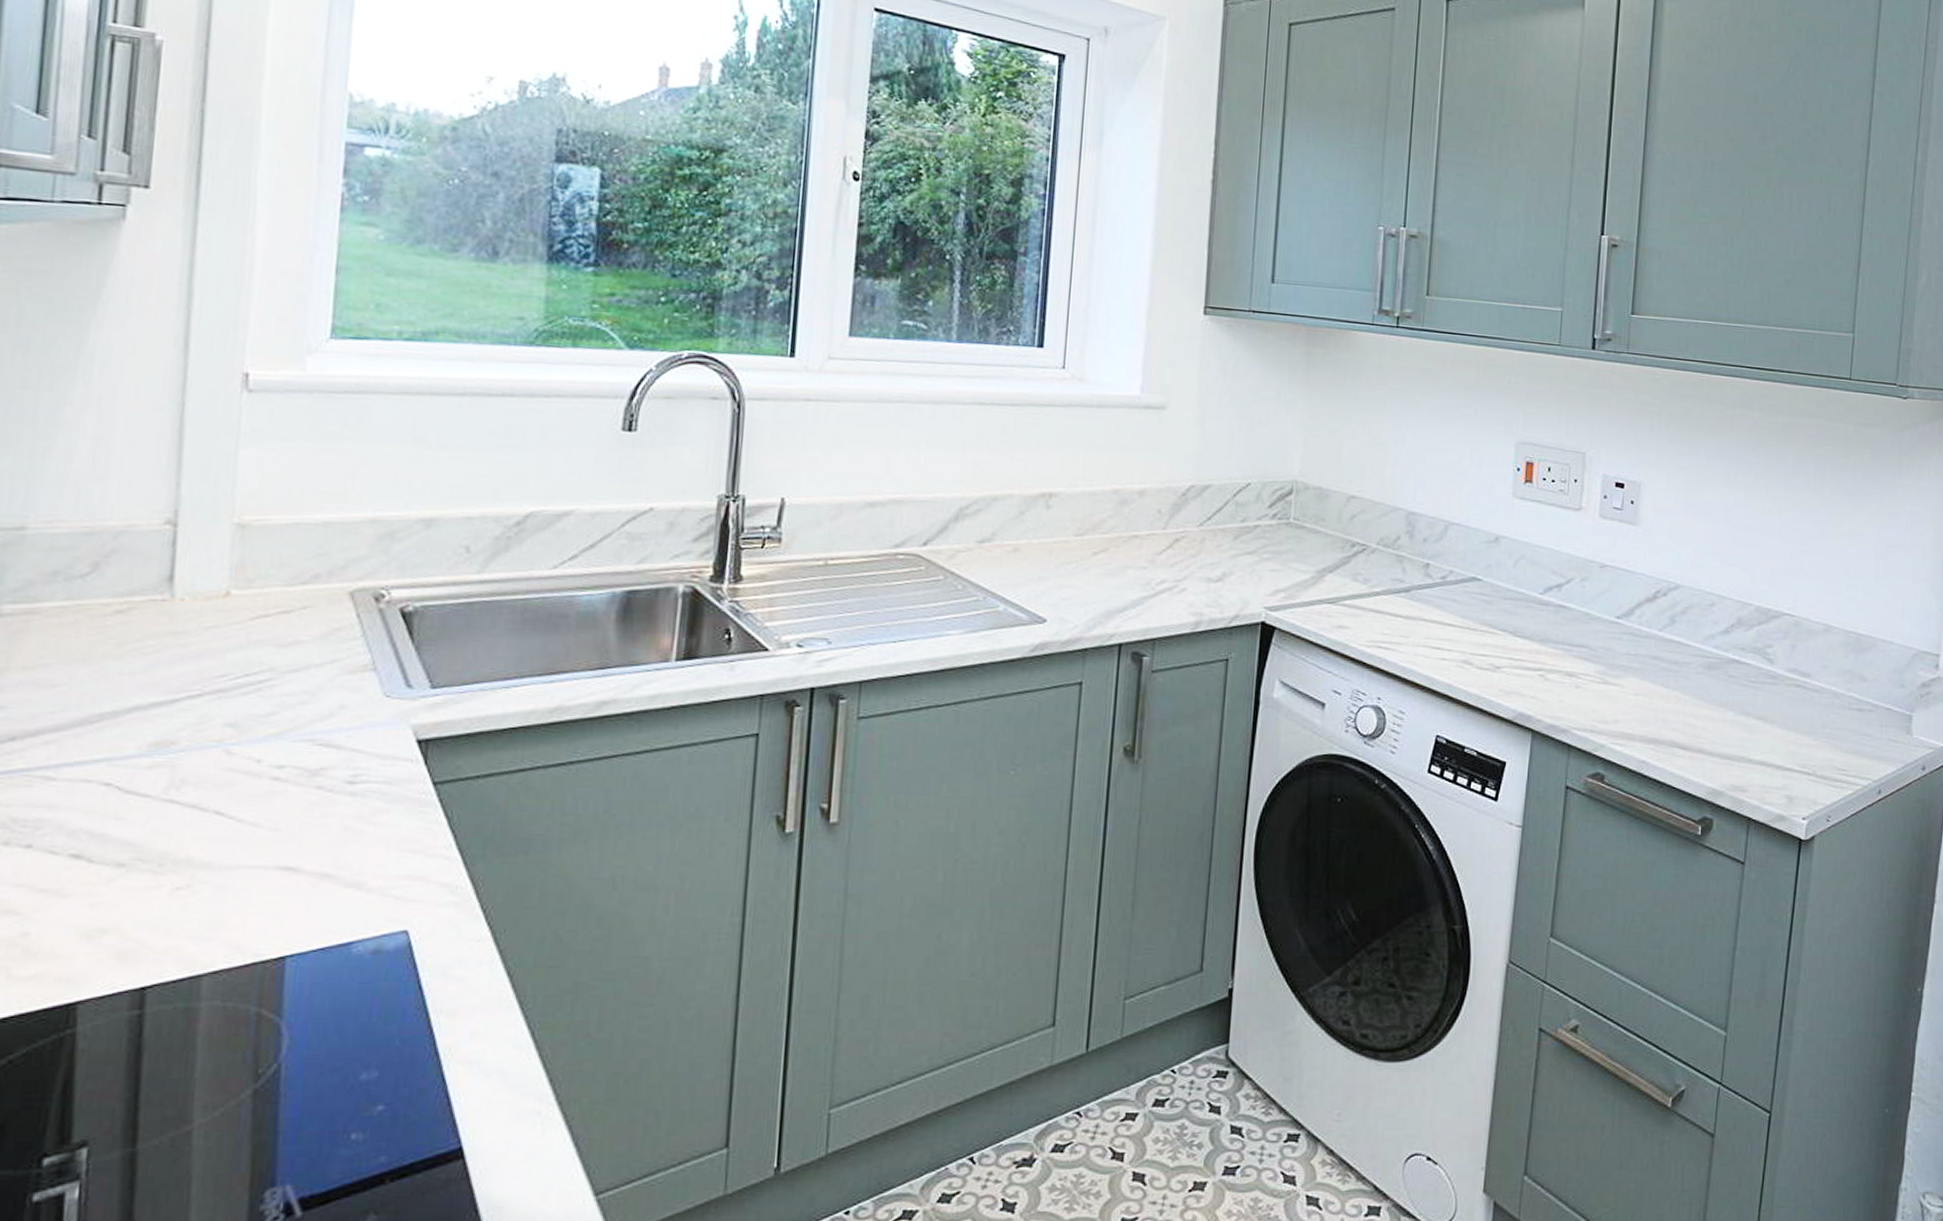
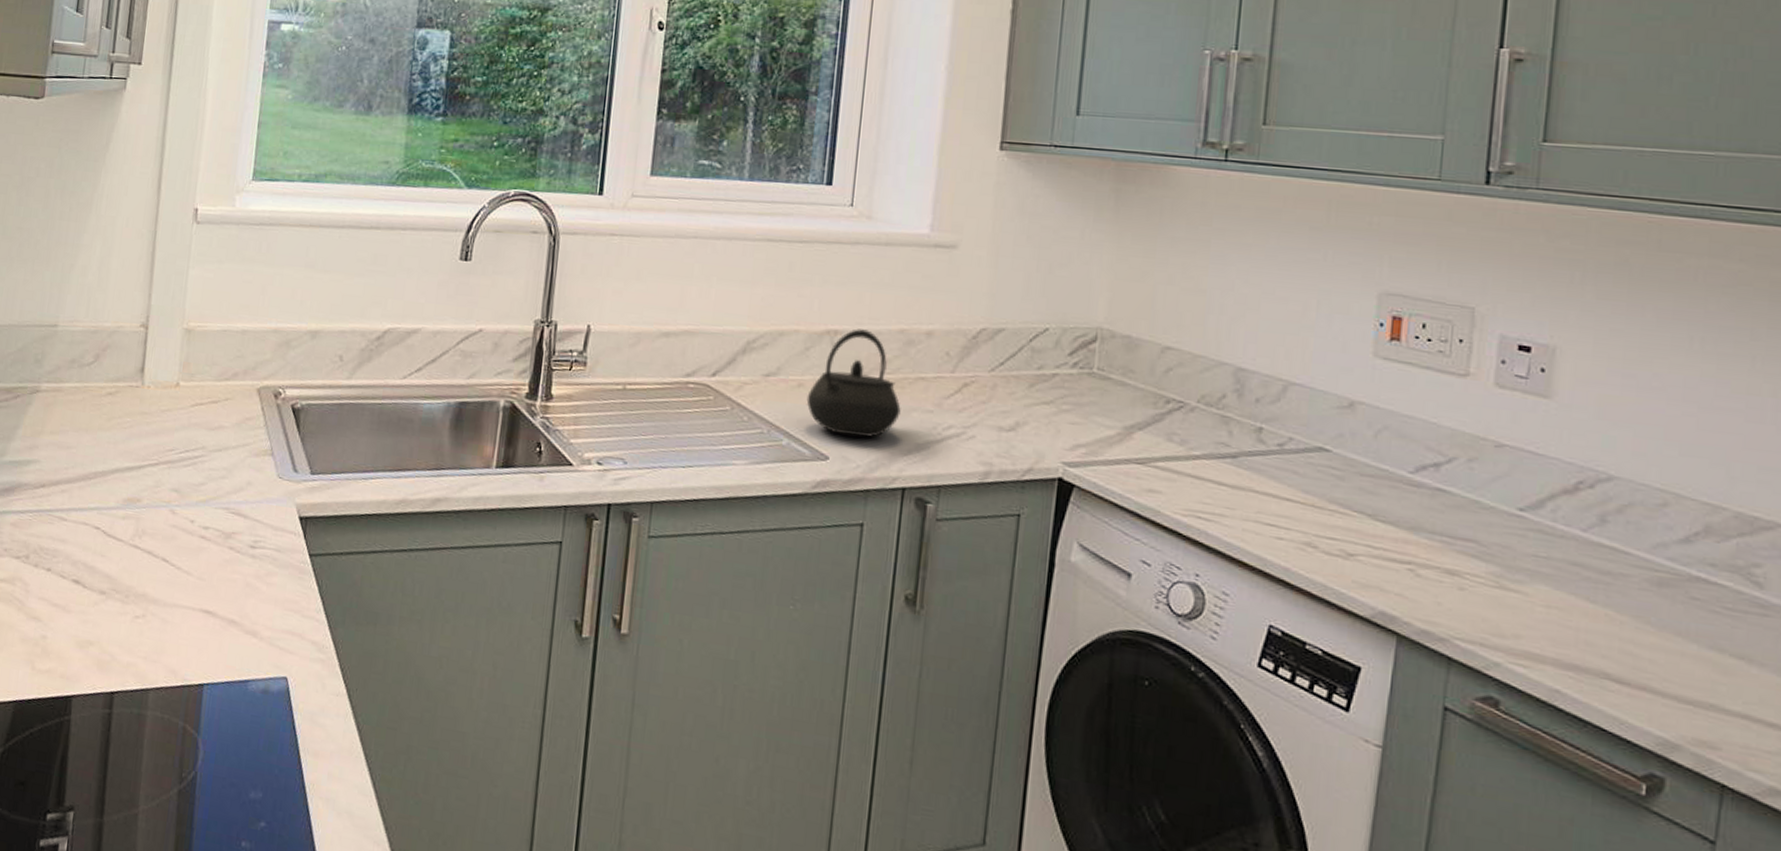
kettle: none [1022,490,1116,598] -> present [806,329,901,438]

